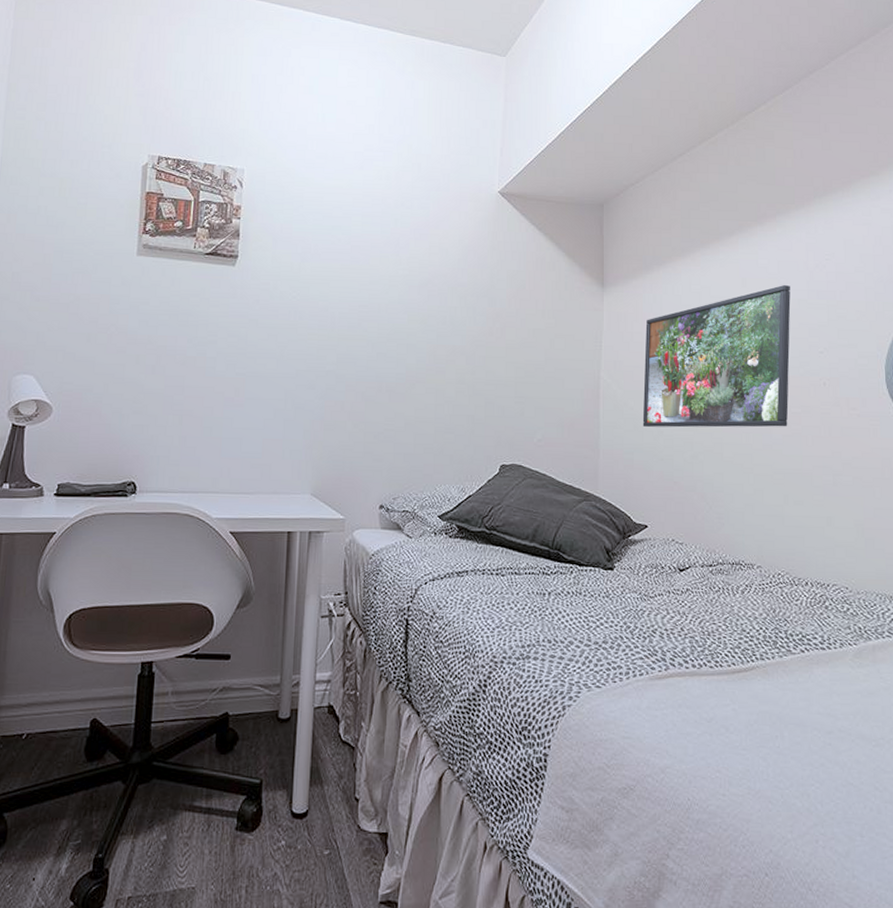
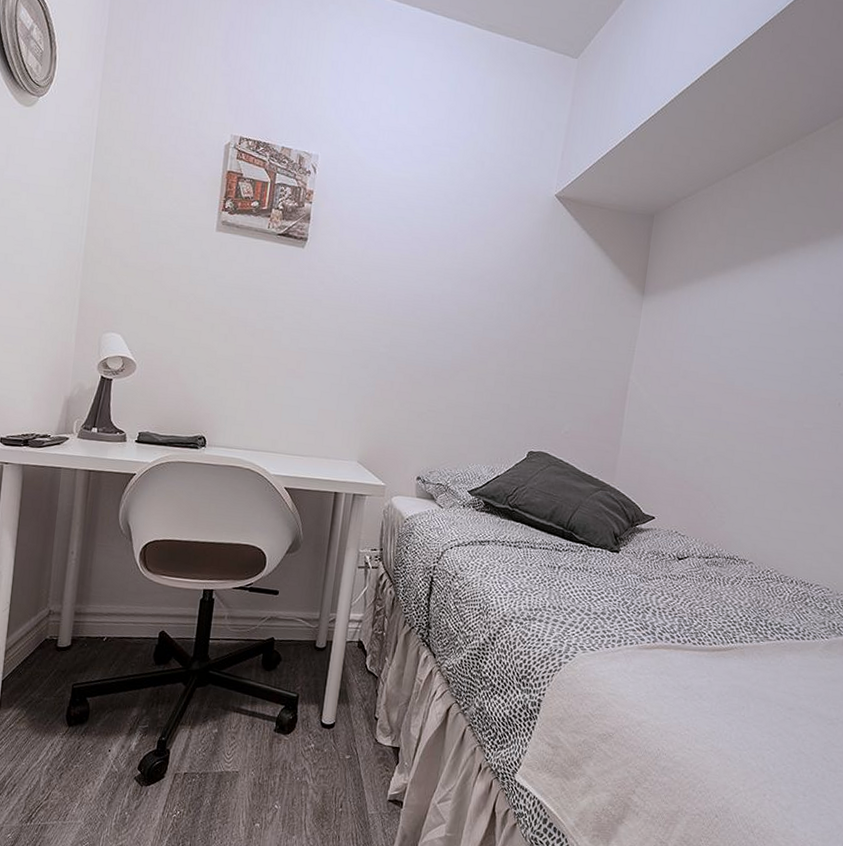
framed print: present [642,285,791,428] -> none [662,307,822,441]

